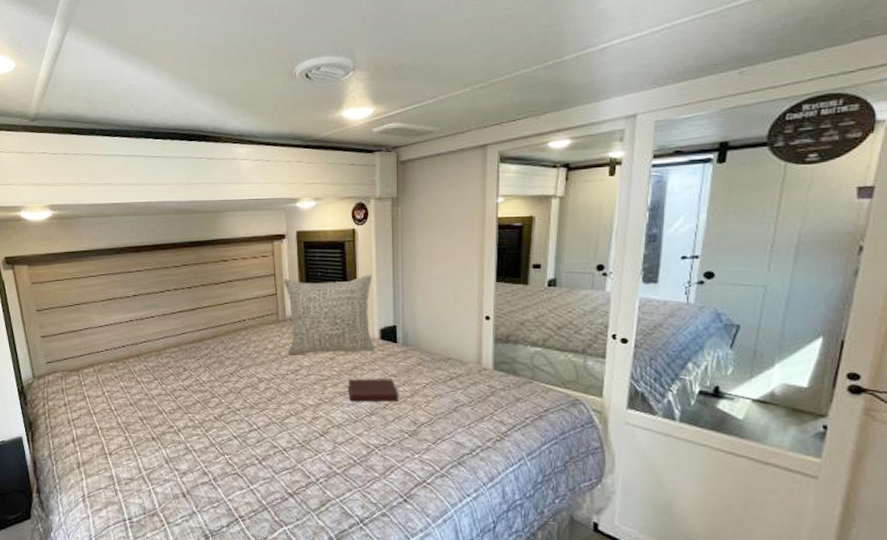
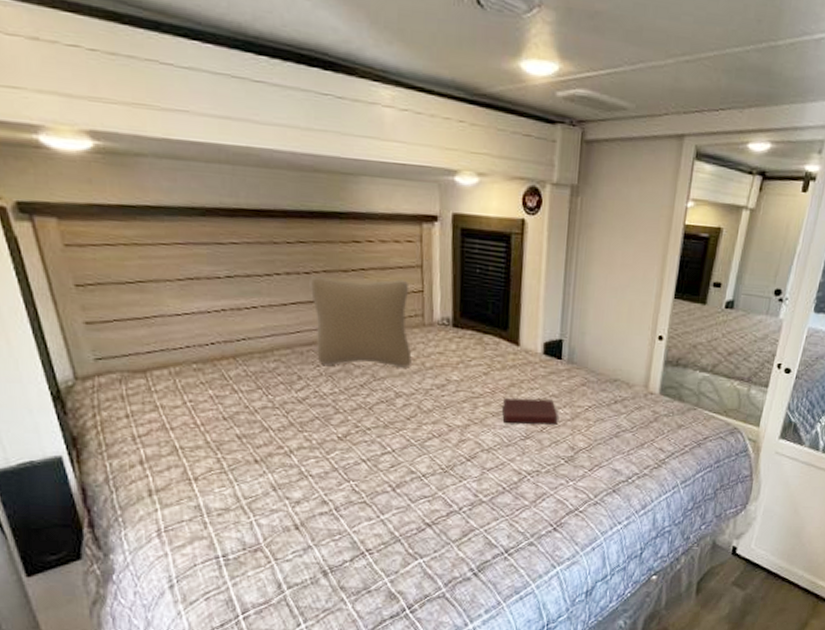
cushion: none [191,286,270,358] -> present [309,276,412,368]
pillow: present [283,274,375,355] -> none [432,273,540,368]

